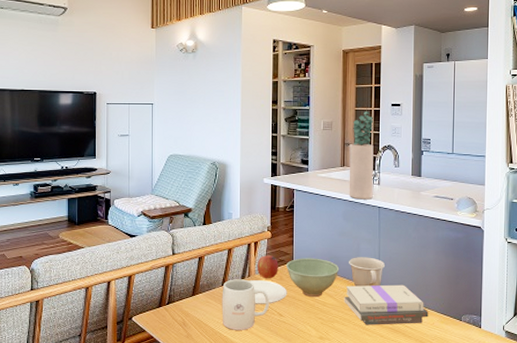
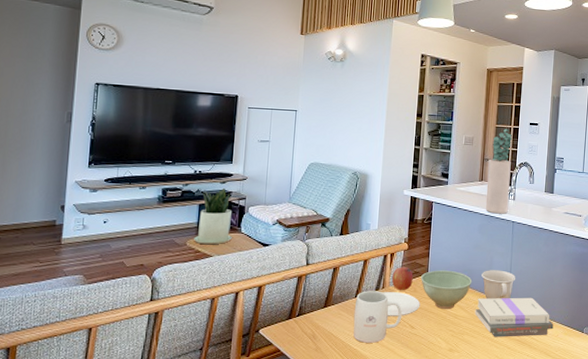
planter: none [66,182,100,237] -> present [194,188,232,245]

